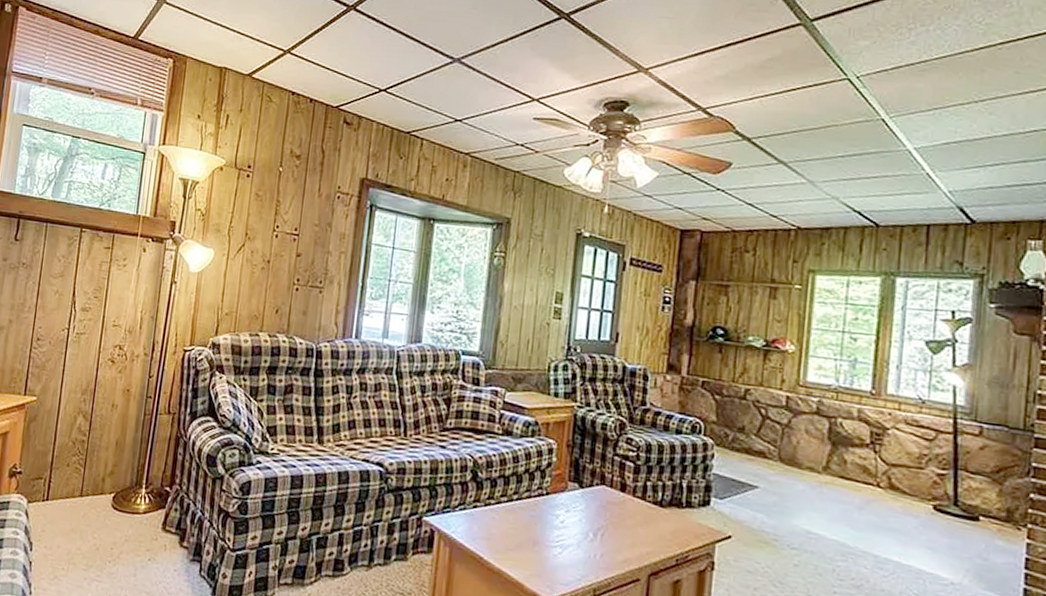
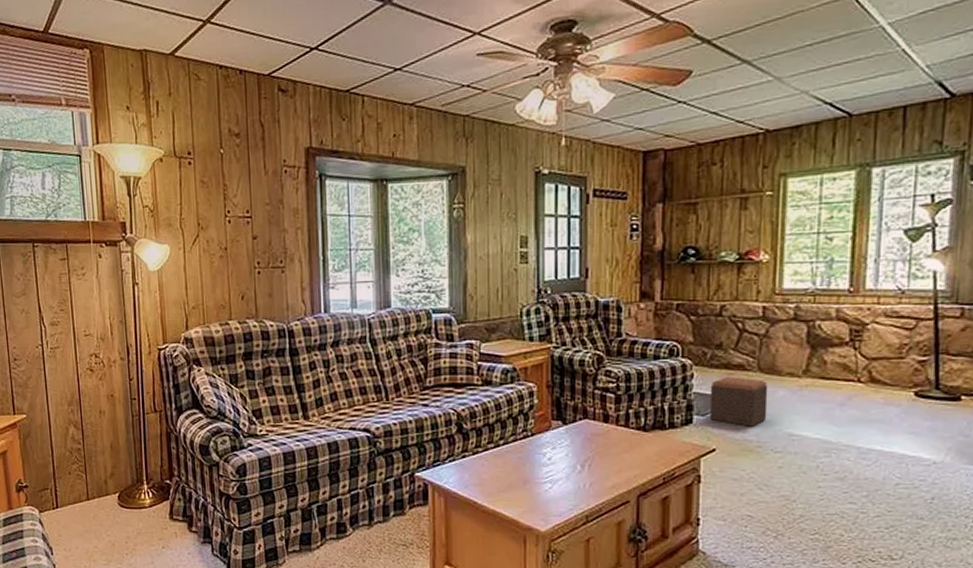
footstool: none [727,462,788,518] -> present [709,377,768,427]

